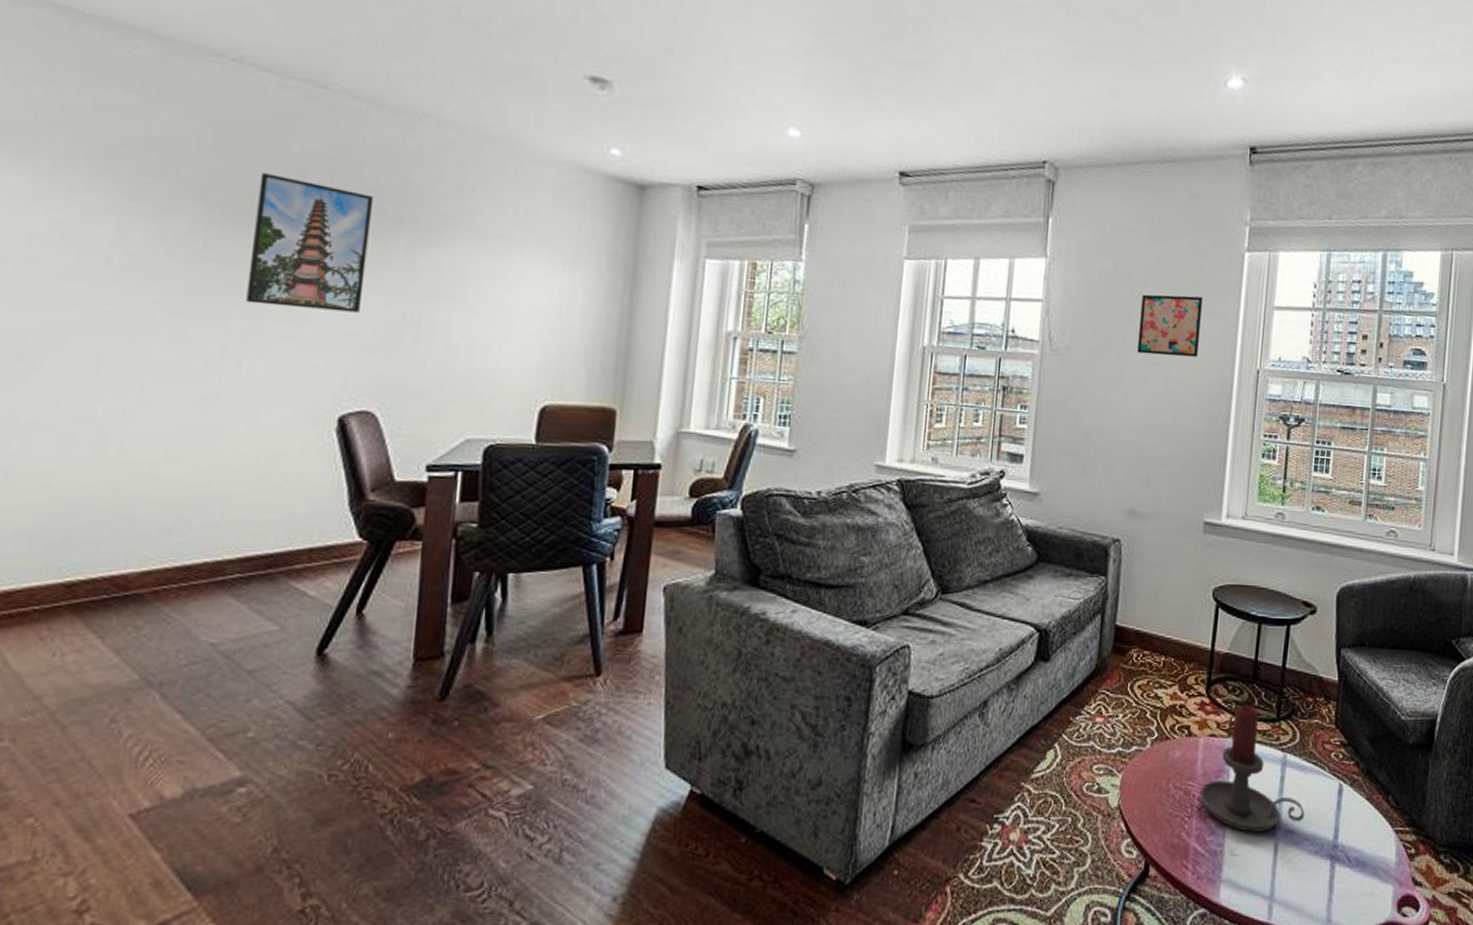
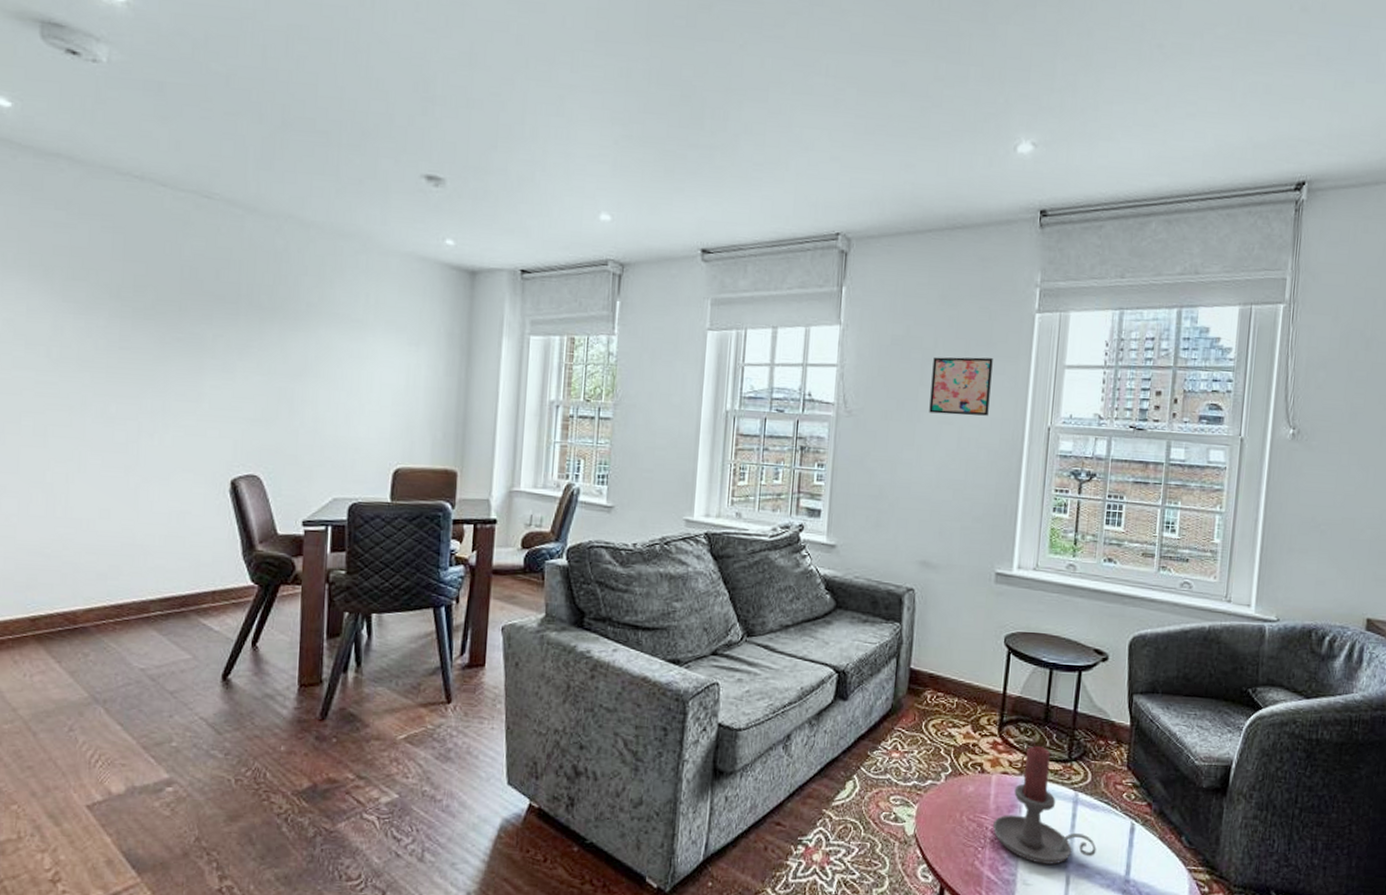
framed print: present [245,173,373,313] -> none [155,273,251,391]

